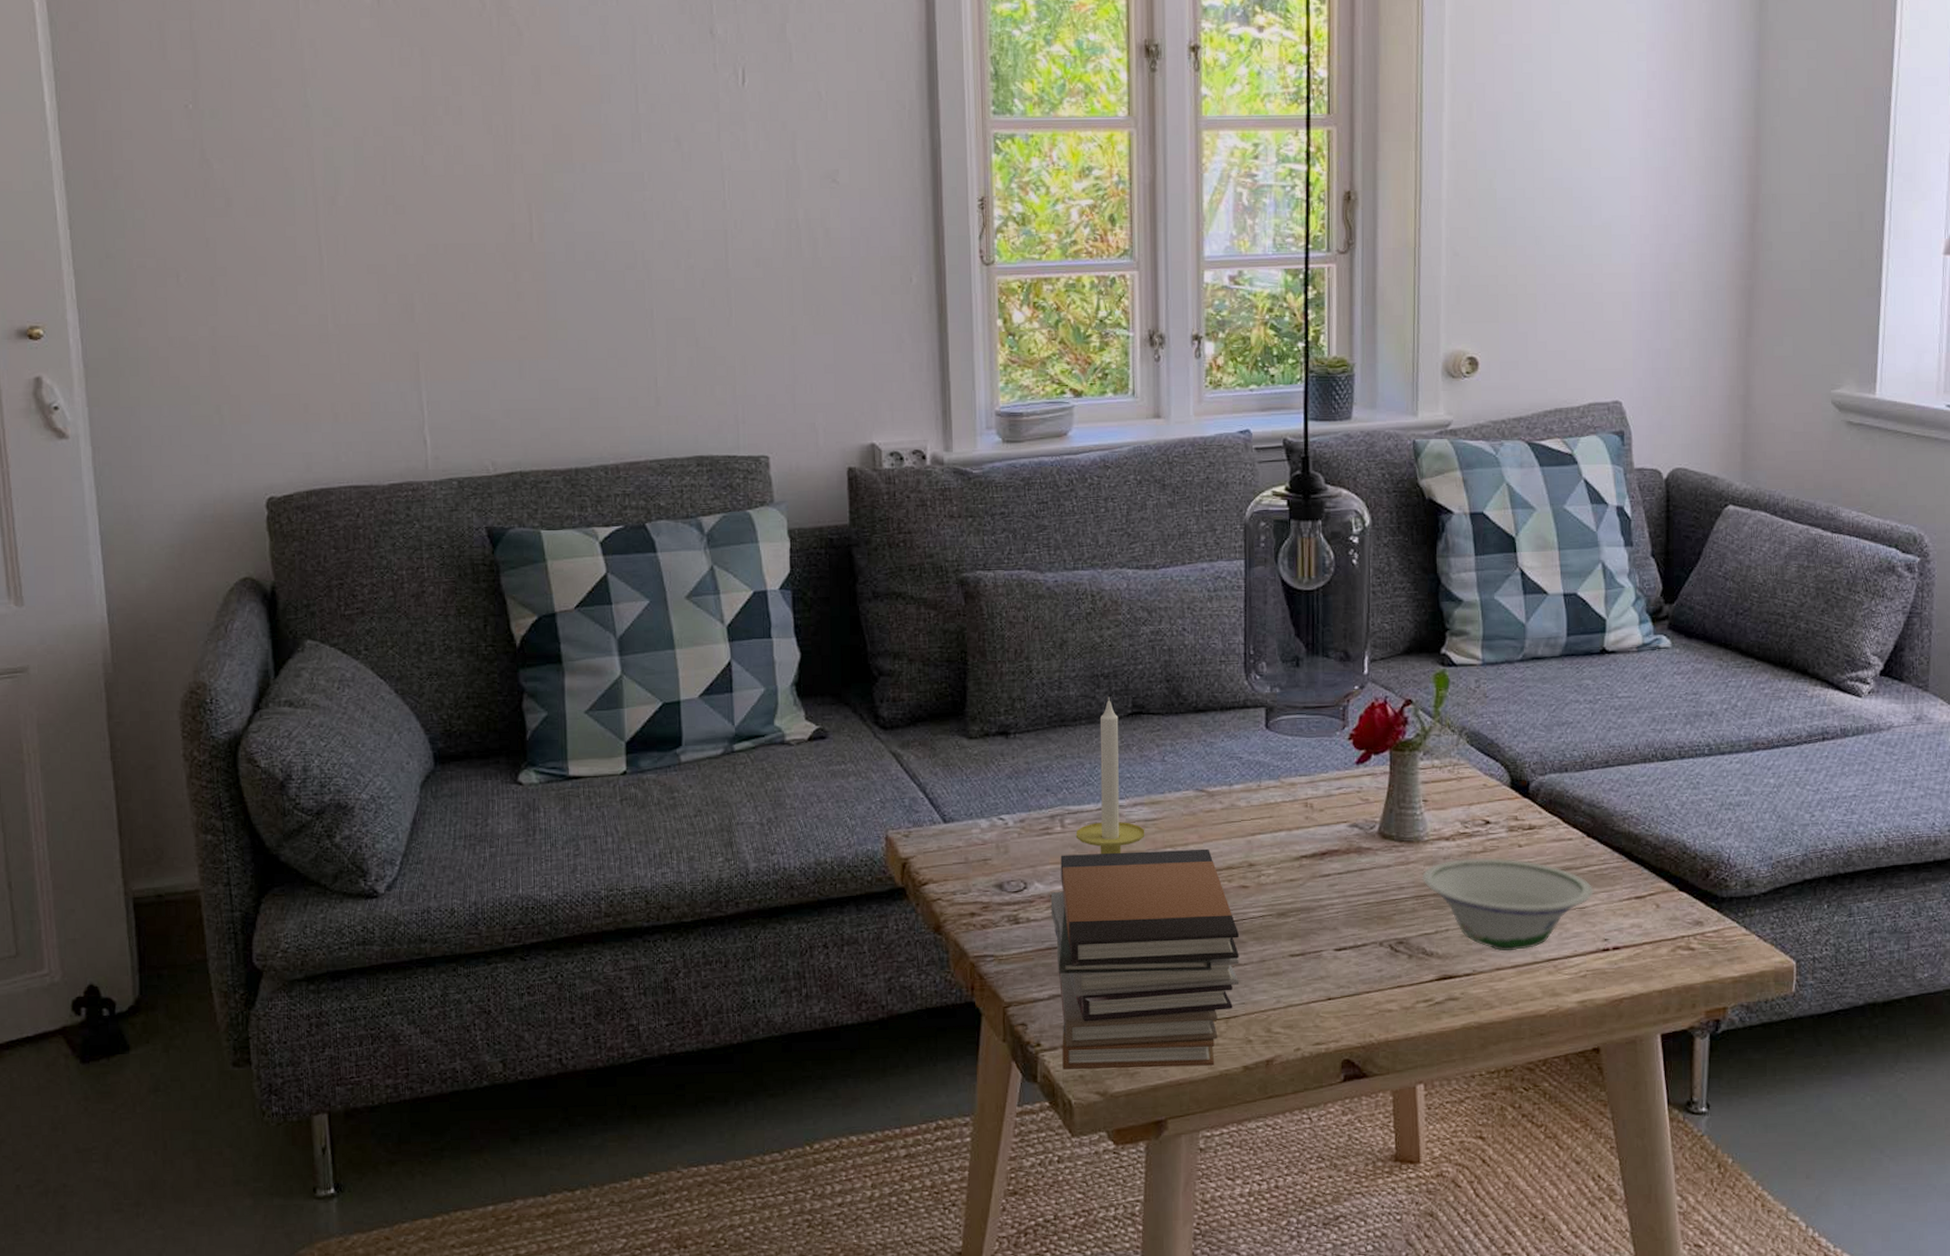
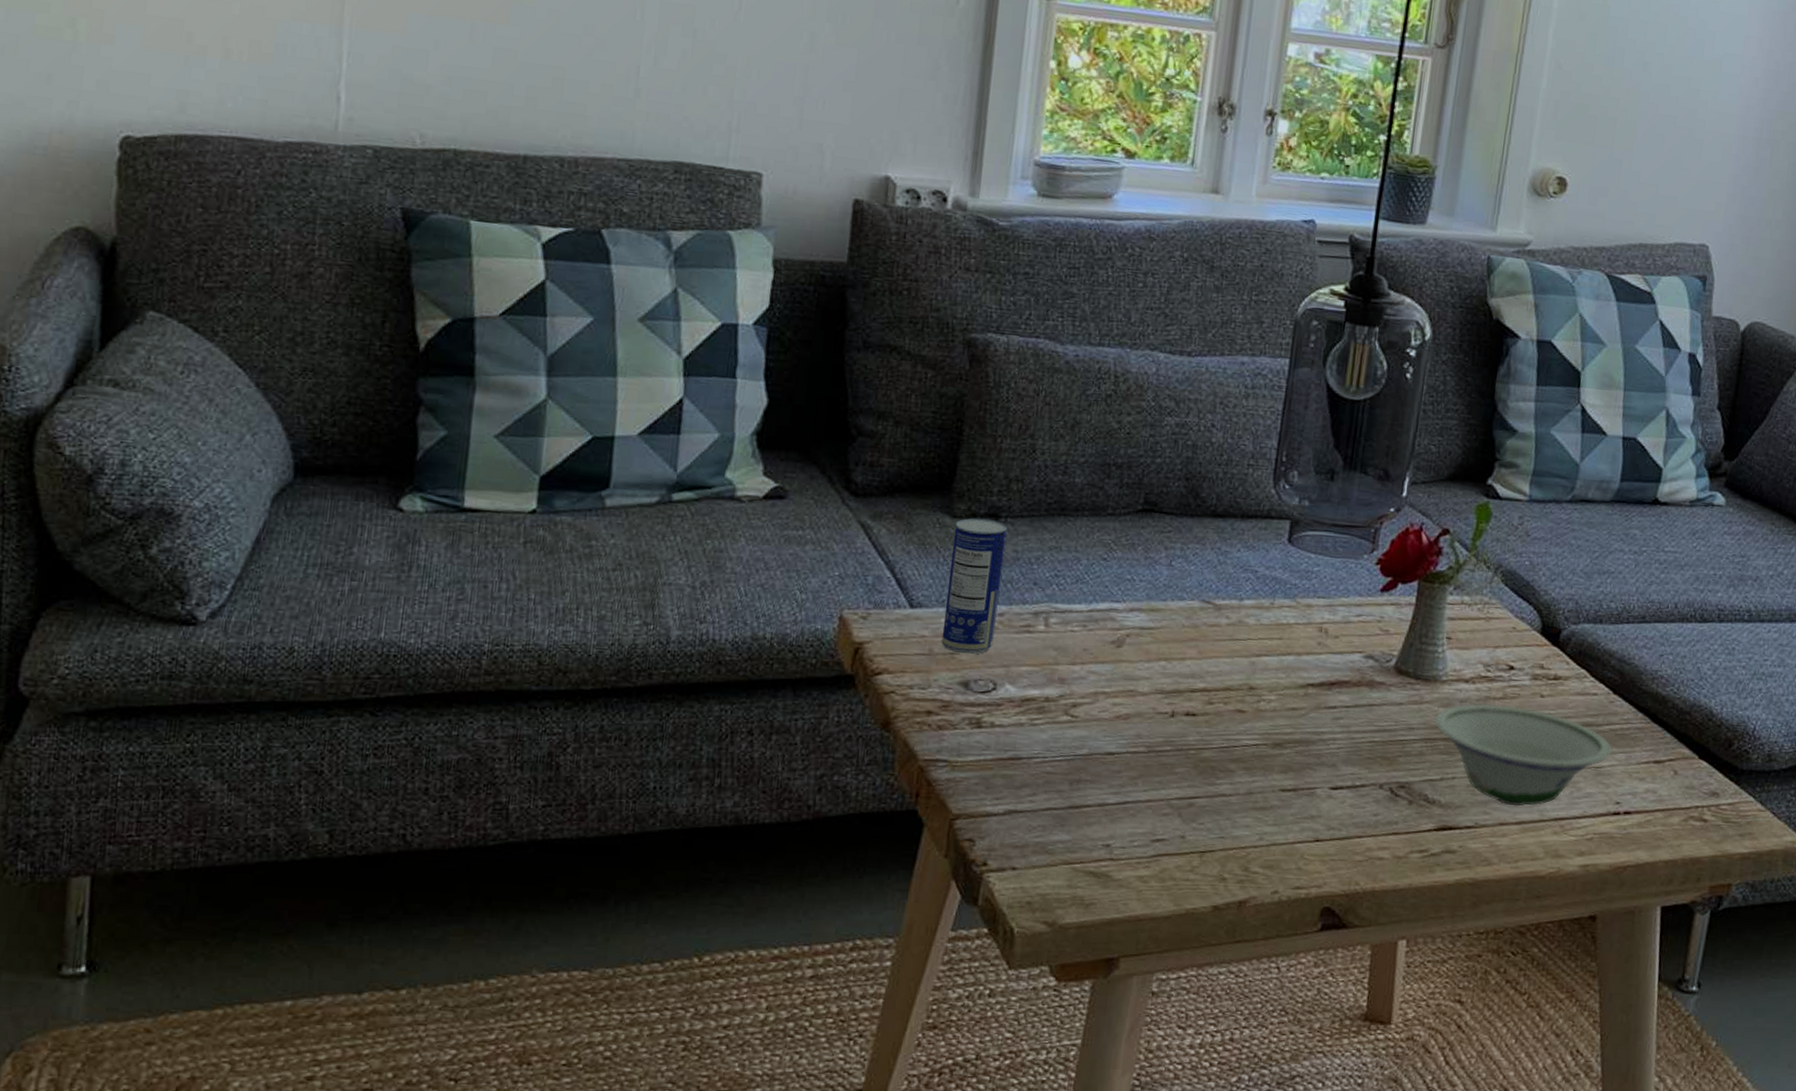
beverage can: none [972,736,1019,859] -> present [941,518,1007,655]
book stack: present [1050,848,1240,1069] -> none [1009,657,1228,903]
candle: present [1075,696,1145,855] -> none [1059,488,1139,662]

